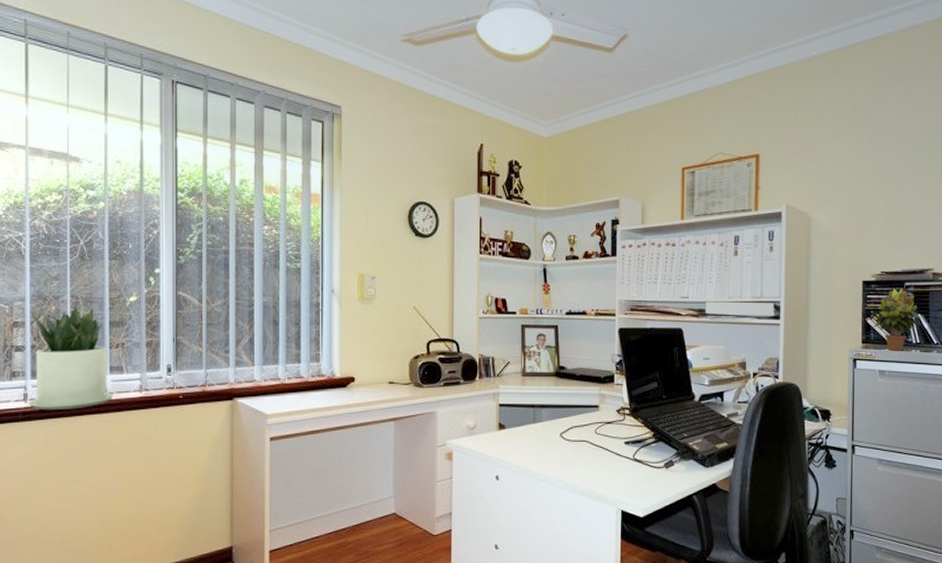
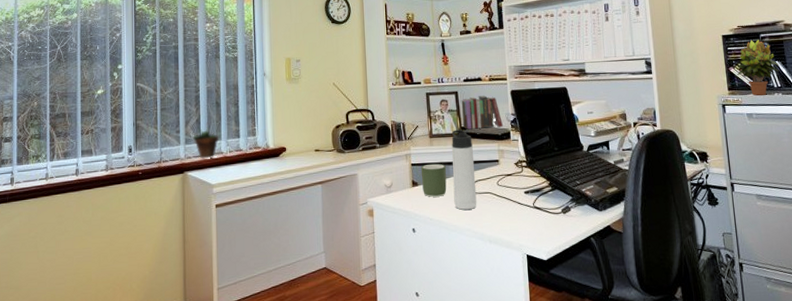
planter: present [28,306,114,411] -> none [14,100,85,192]
succulent plant: none [244,341,275,385] -> present [192,121,219,159]
mug: none [509,405,539,442] -> present [420,163,447,197]
thermos bottle: none [545,369,571,458] -> present [451,130,477,210]
books: none [561,332,607,369] -> present [461,96,504,130]

